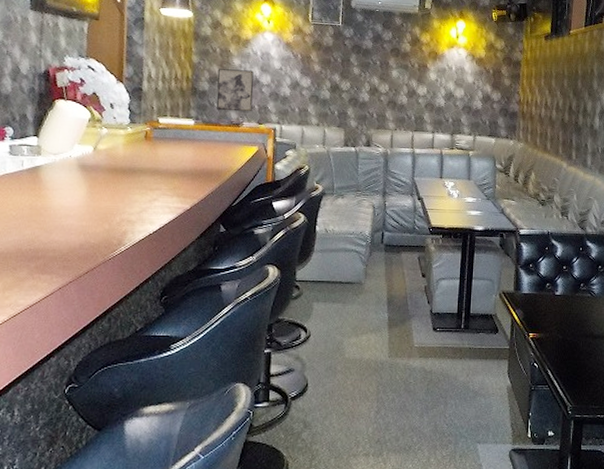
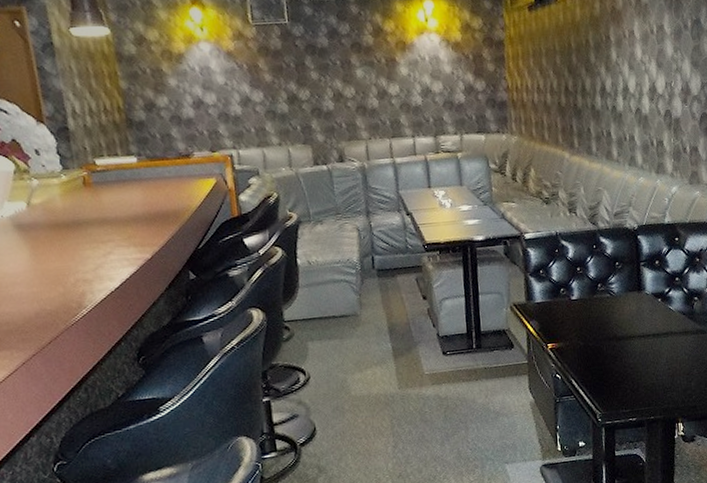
wall art: present [216,69,254,112] -> none [152,90,202,142]

